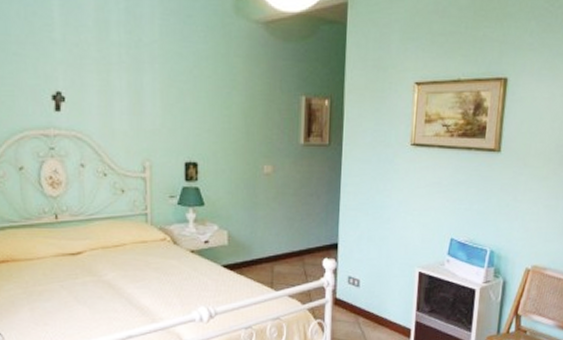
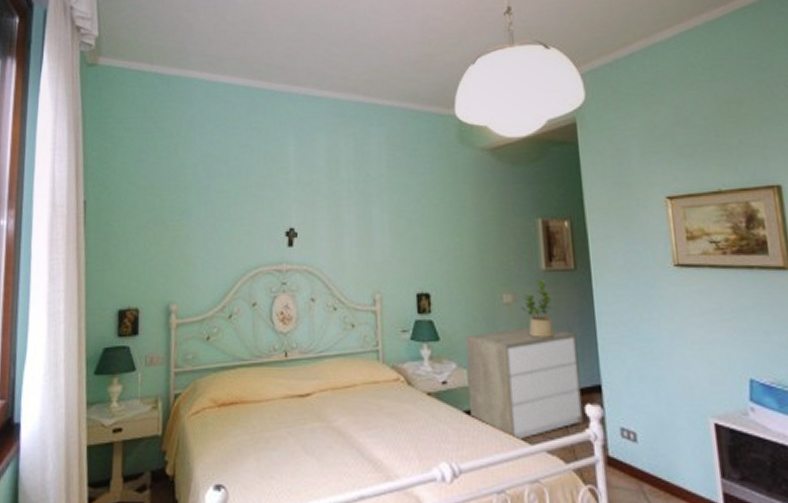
dresser: none [227,195,323,288] -> present [465,328,583,440]
potted plant: none [279,152,306,204] -> present [521,279,554,338]

